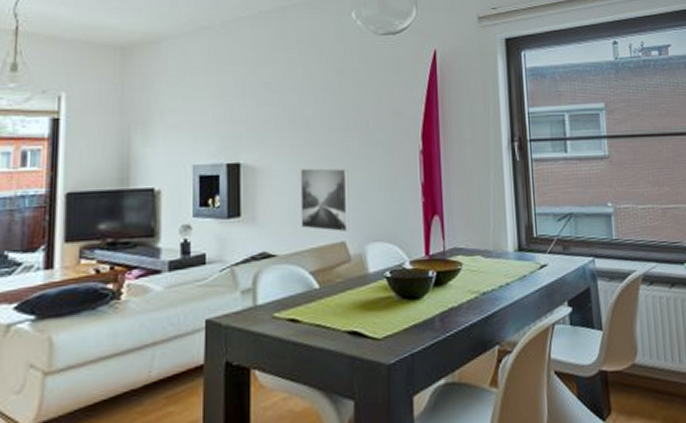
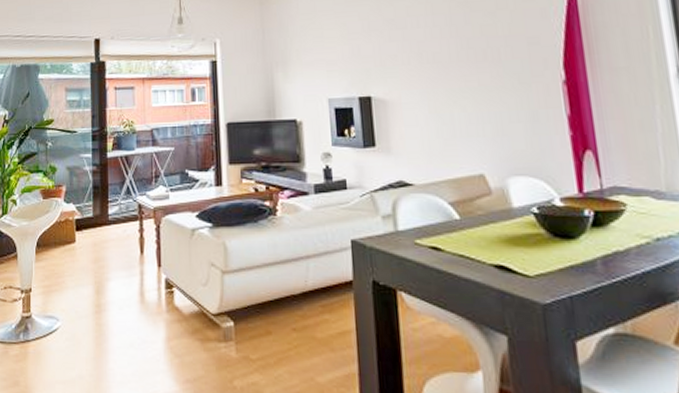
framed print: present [300,168,349,233] -> none [430,100,488,165]

